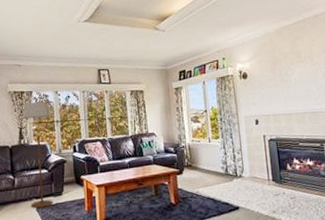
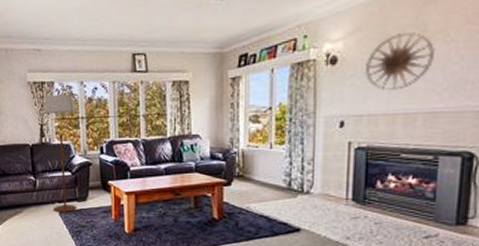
wall art: none [266,57,308,97] -> present [364,32,436,91]

